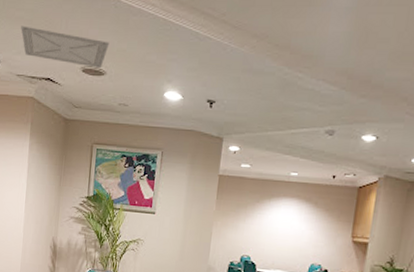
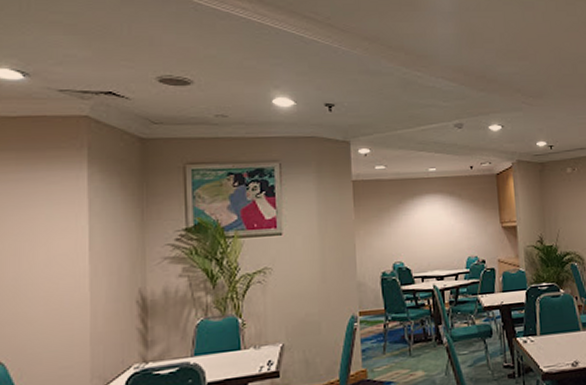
ceiling vent: present [21,25,110,69] -> none [59,31,193,78]

